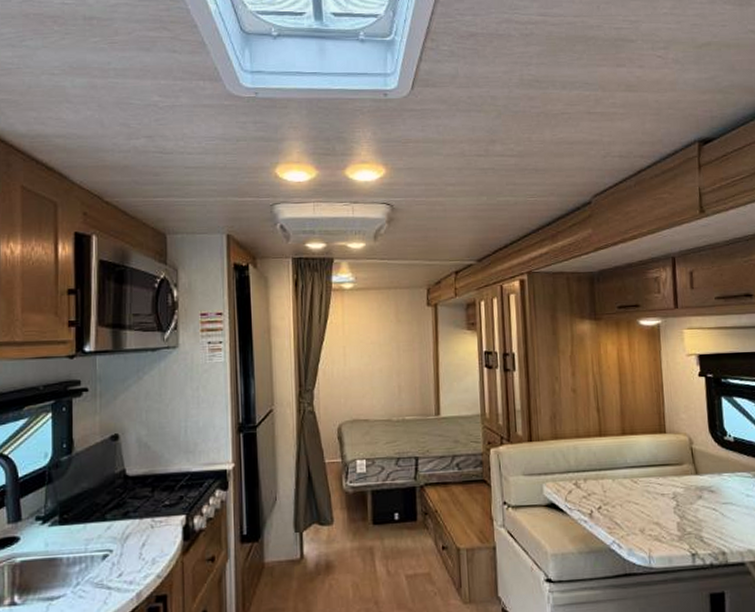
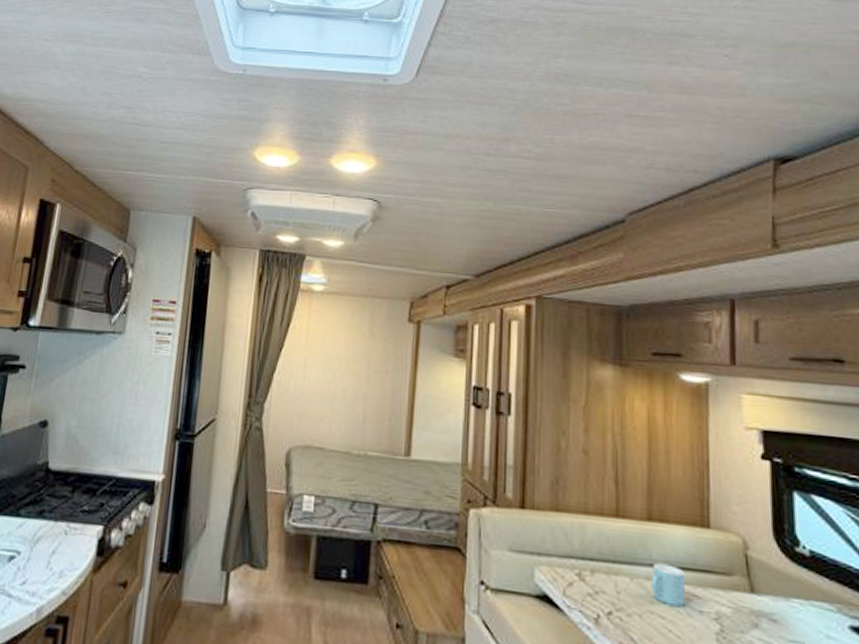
mug: none [627,464,651,495] -> present [651,563,685,608]

